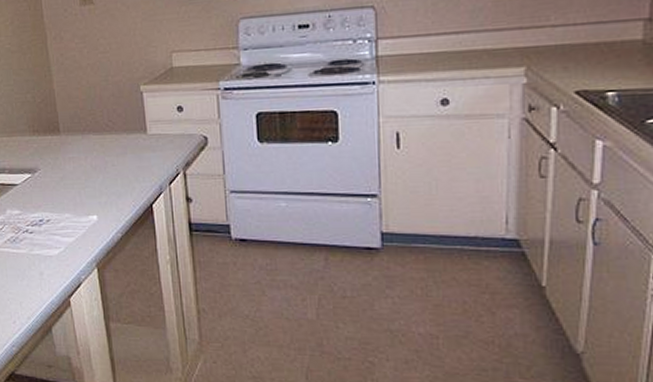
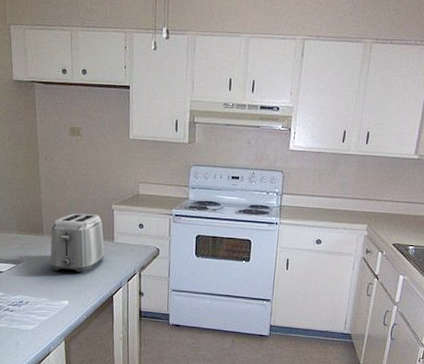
toaster: none [68,100,137,178] -> present [50,213,105,272]

